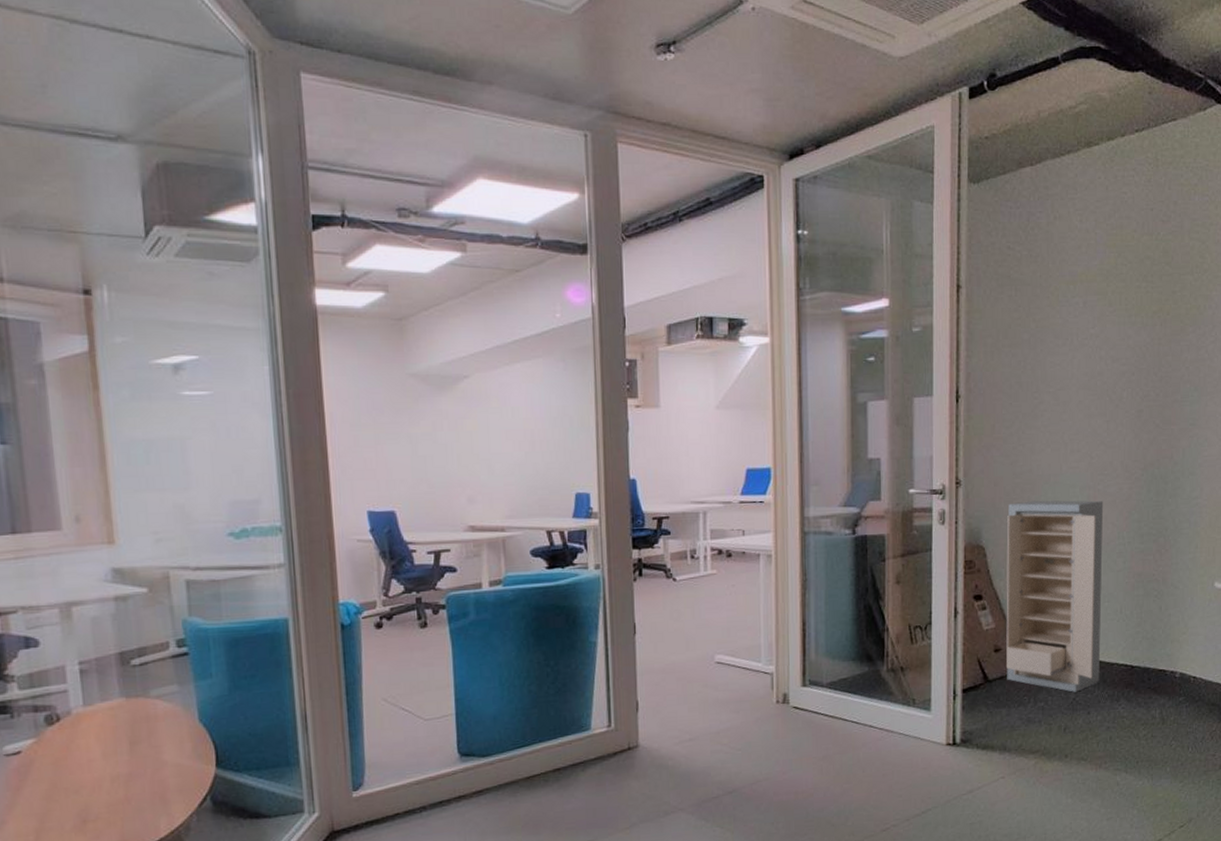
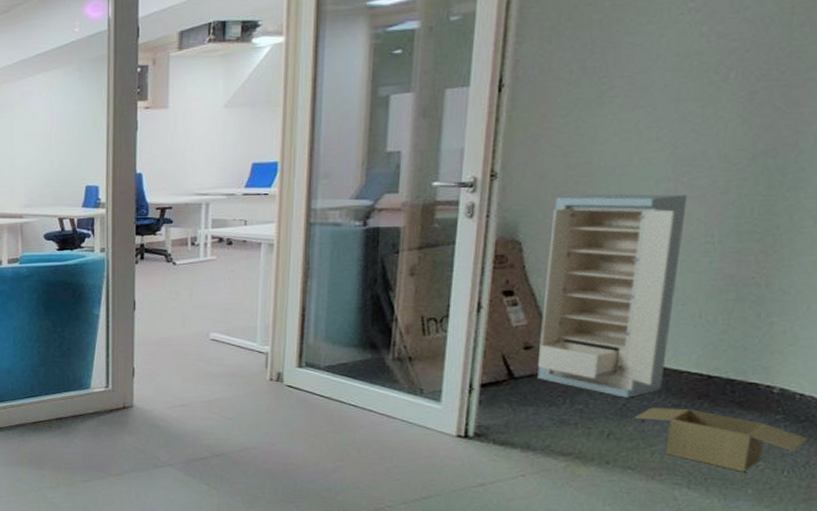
cardboard box: none [1083,698,1202,753] -> present [635,407,807,473]

